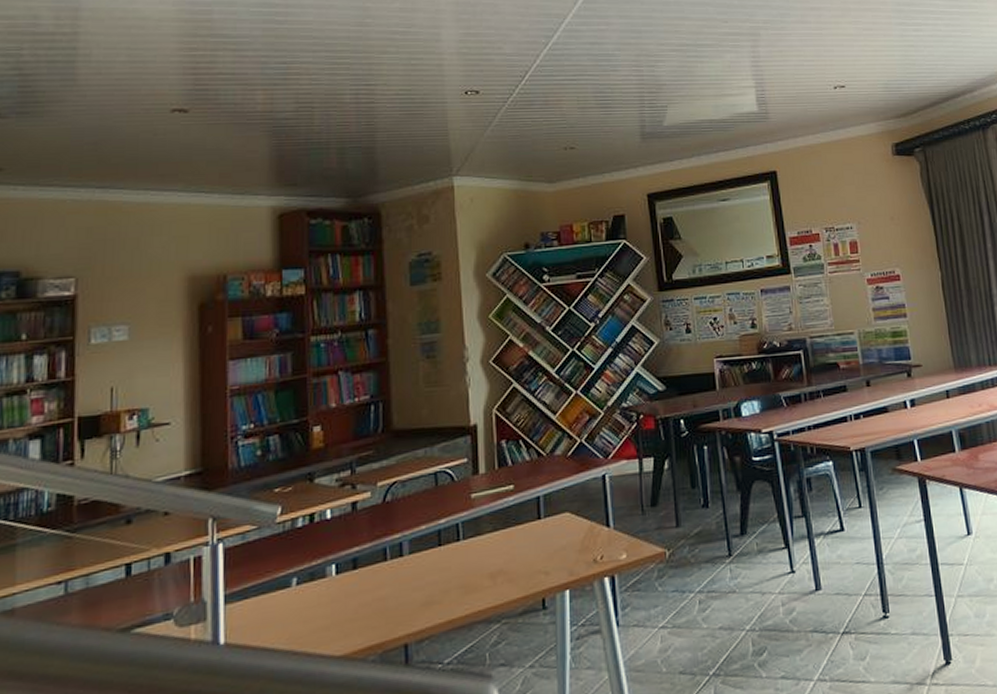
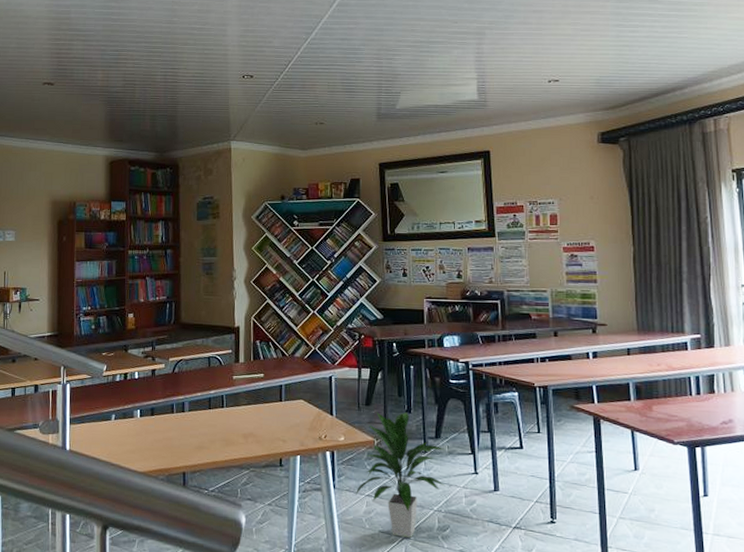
indoor plant: none [646,507,758,676] -> present [356,412,445,539]

